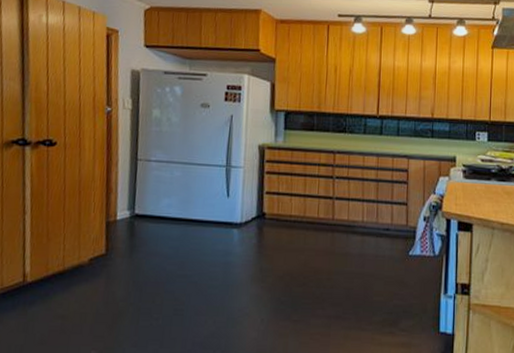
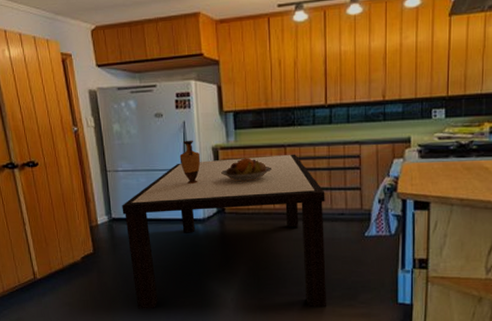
dining table: none [148,158,372,334] -> present [122,154,326,309]
vase: none [222,135,245,183] -> present [179,140,201,184]
fruit bowl: none [265,160,319,186] -> present [221,158,271,182]

